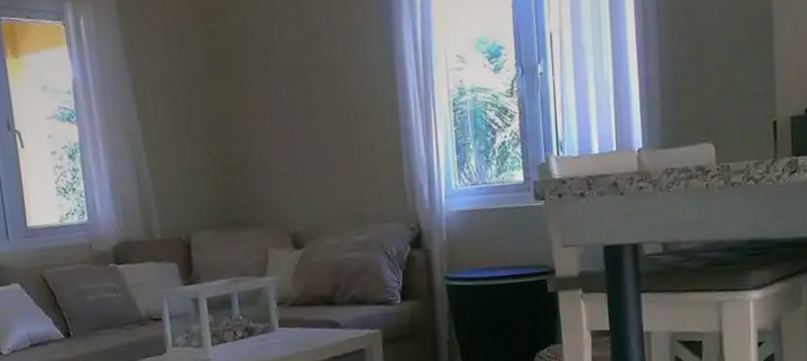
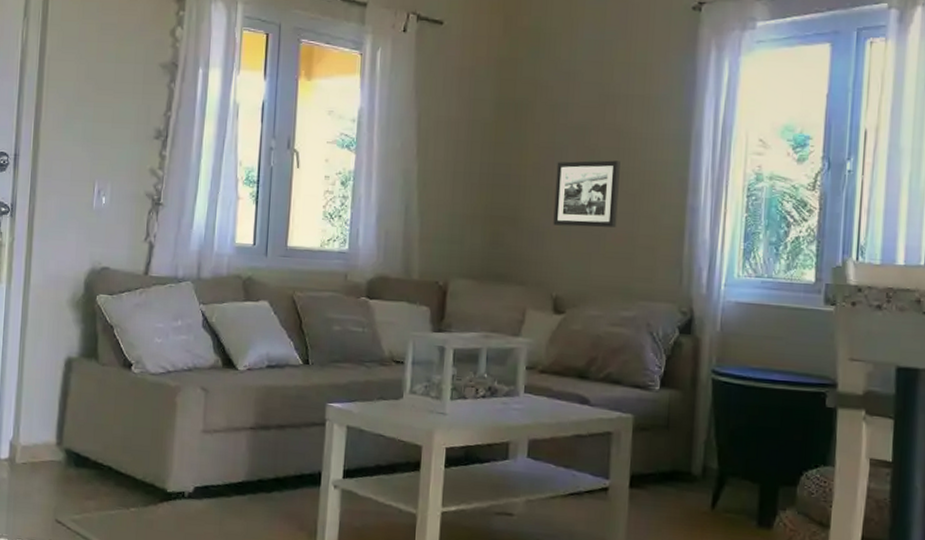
picture frame: none [274,95,339,166] -> present [553,160,620,228]

